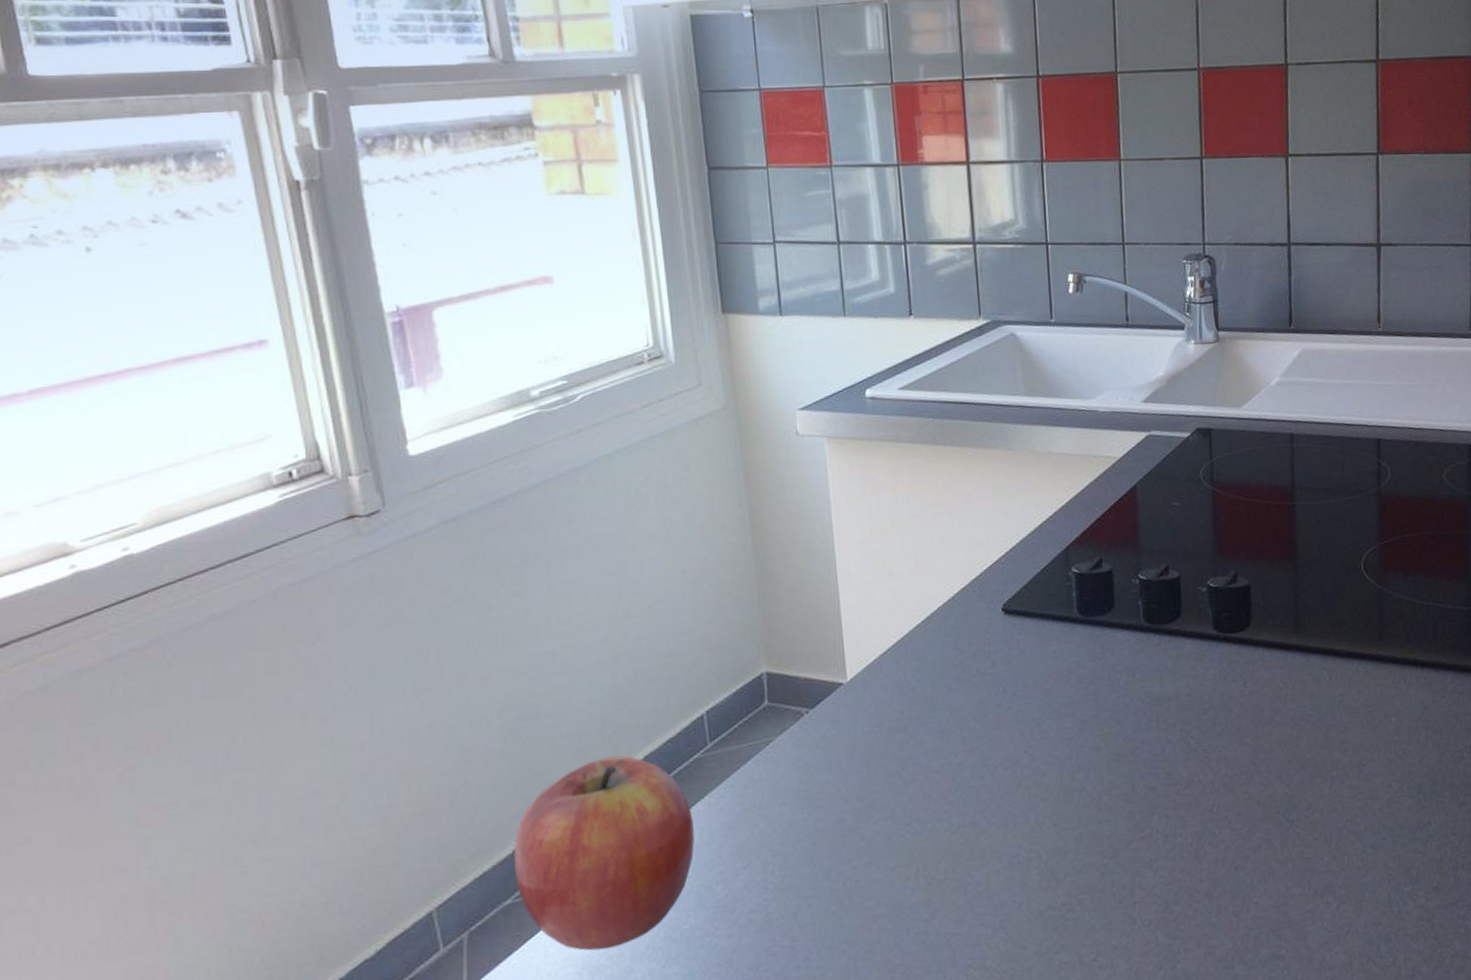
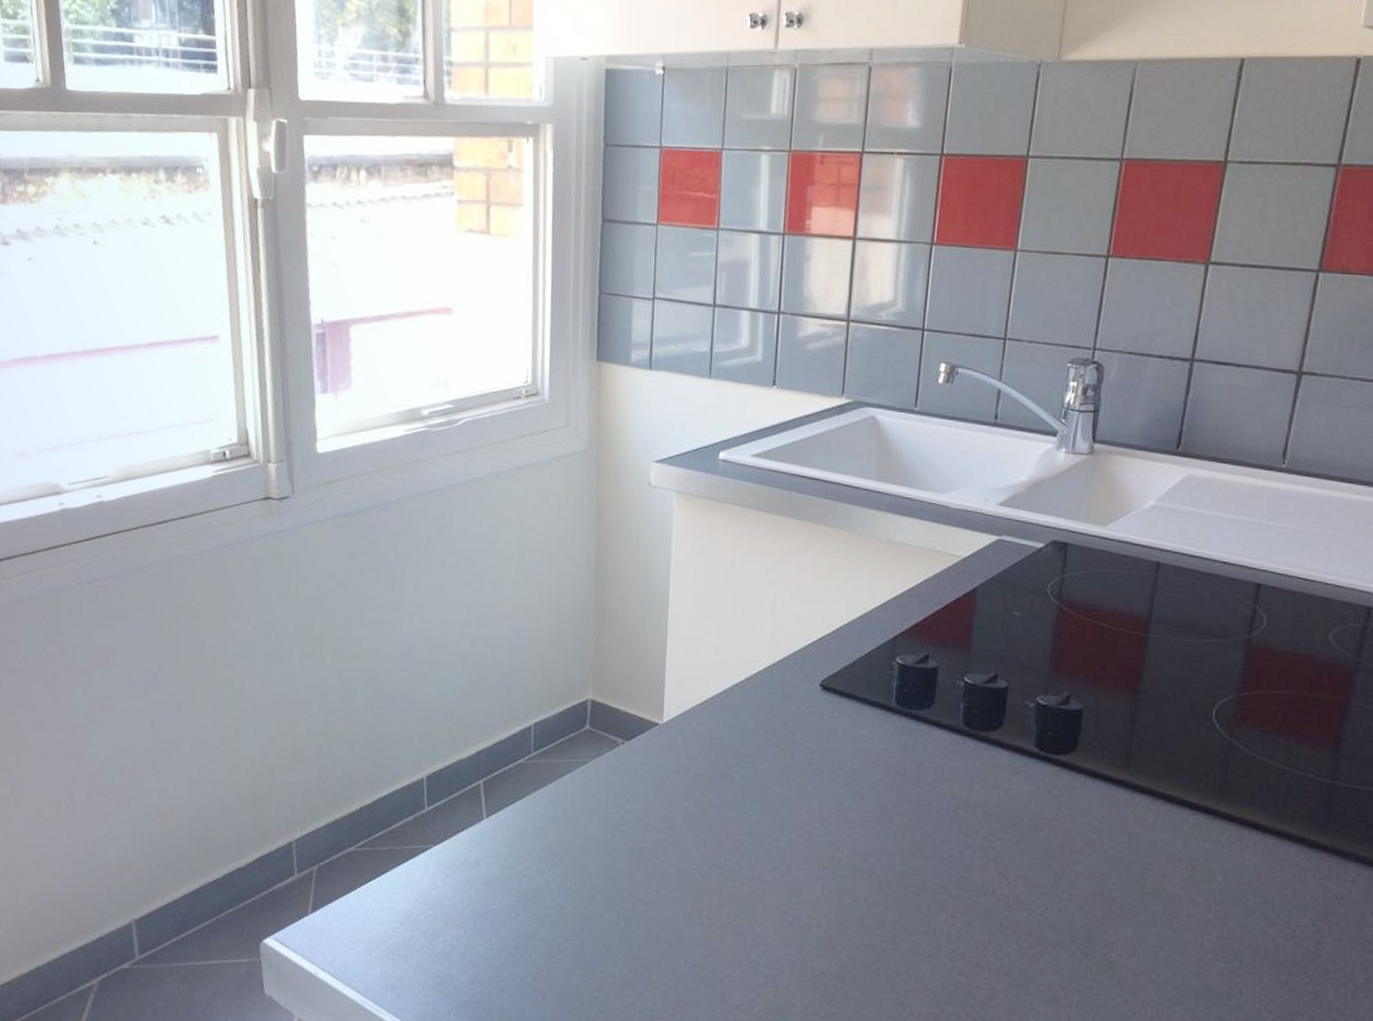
apple: present [514,755,695,951] -> none [359,745,511,909]

